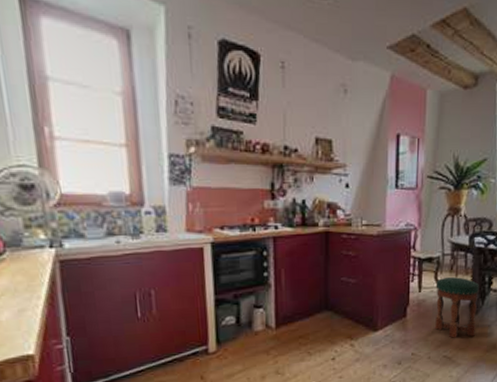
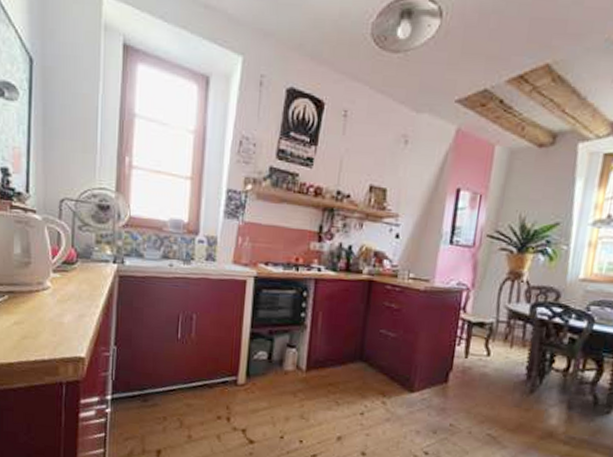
stool: present [435,276,479,338] -> none [480,346,538,418]

